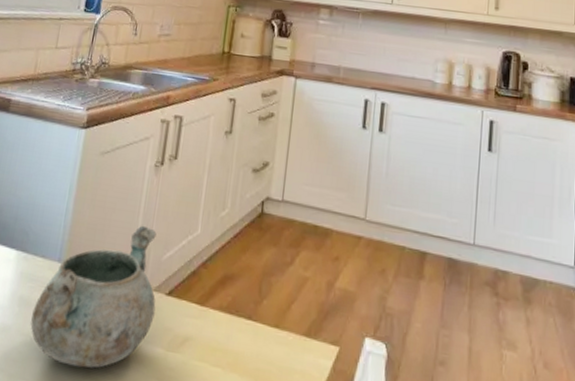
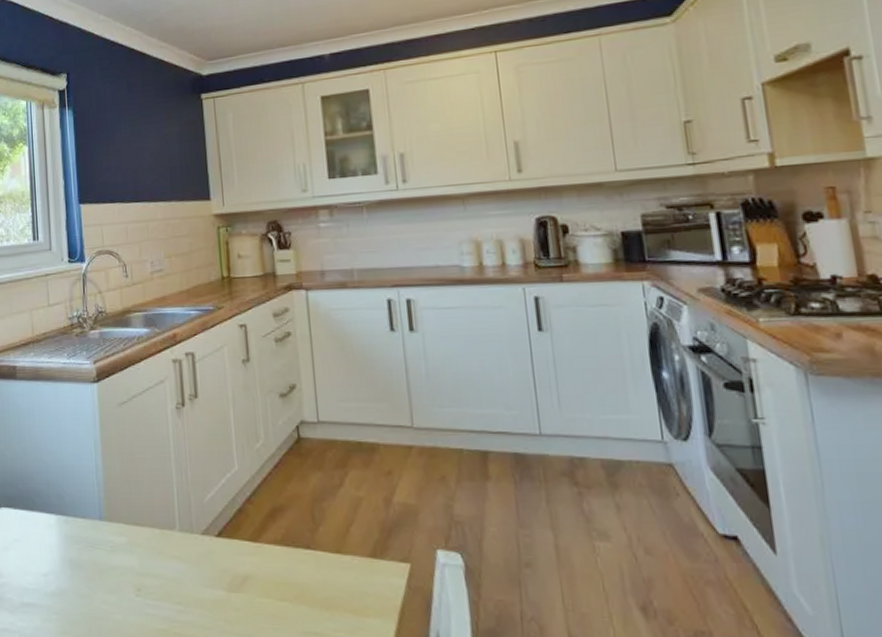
decorative bowl: present [30,225,156,368] -> none [85,470,209,620]

